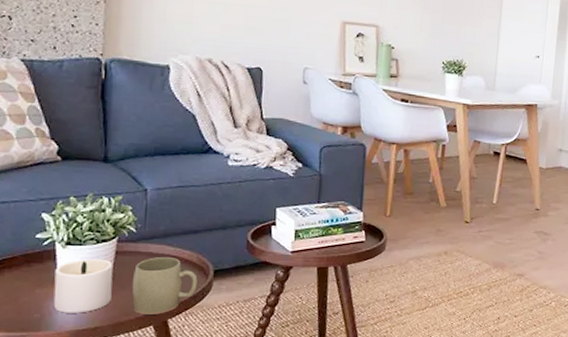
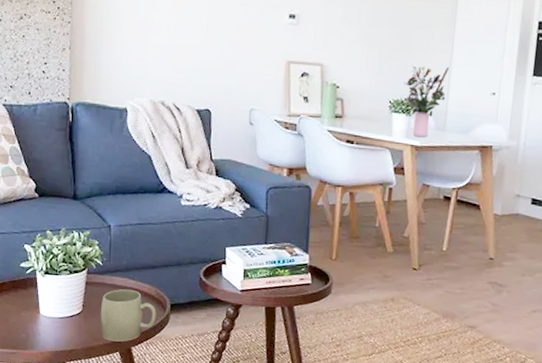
candle: present [53,258,113,313] -> none [36,287,84,337]
bouquet: none [456,29,498,97] -> present [403,65,450,138]

